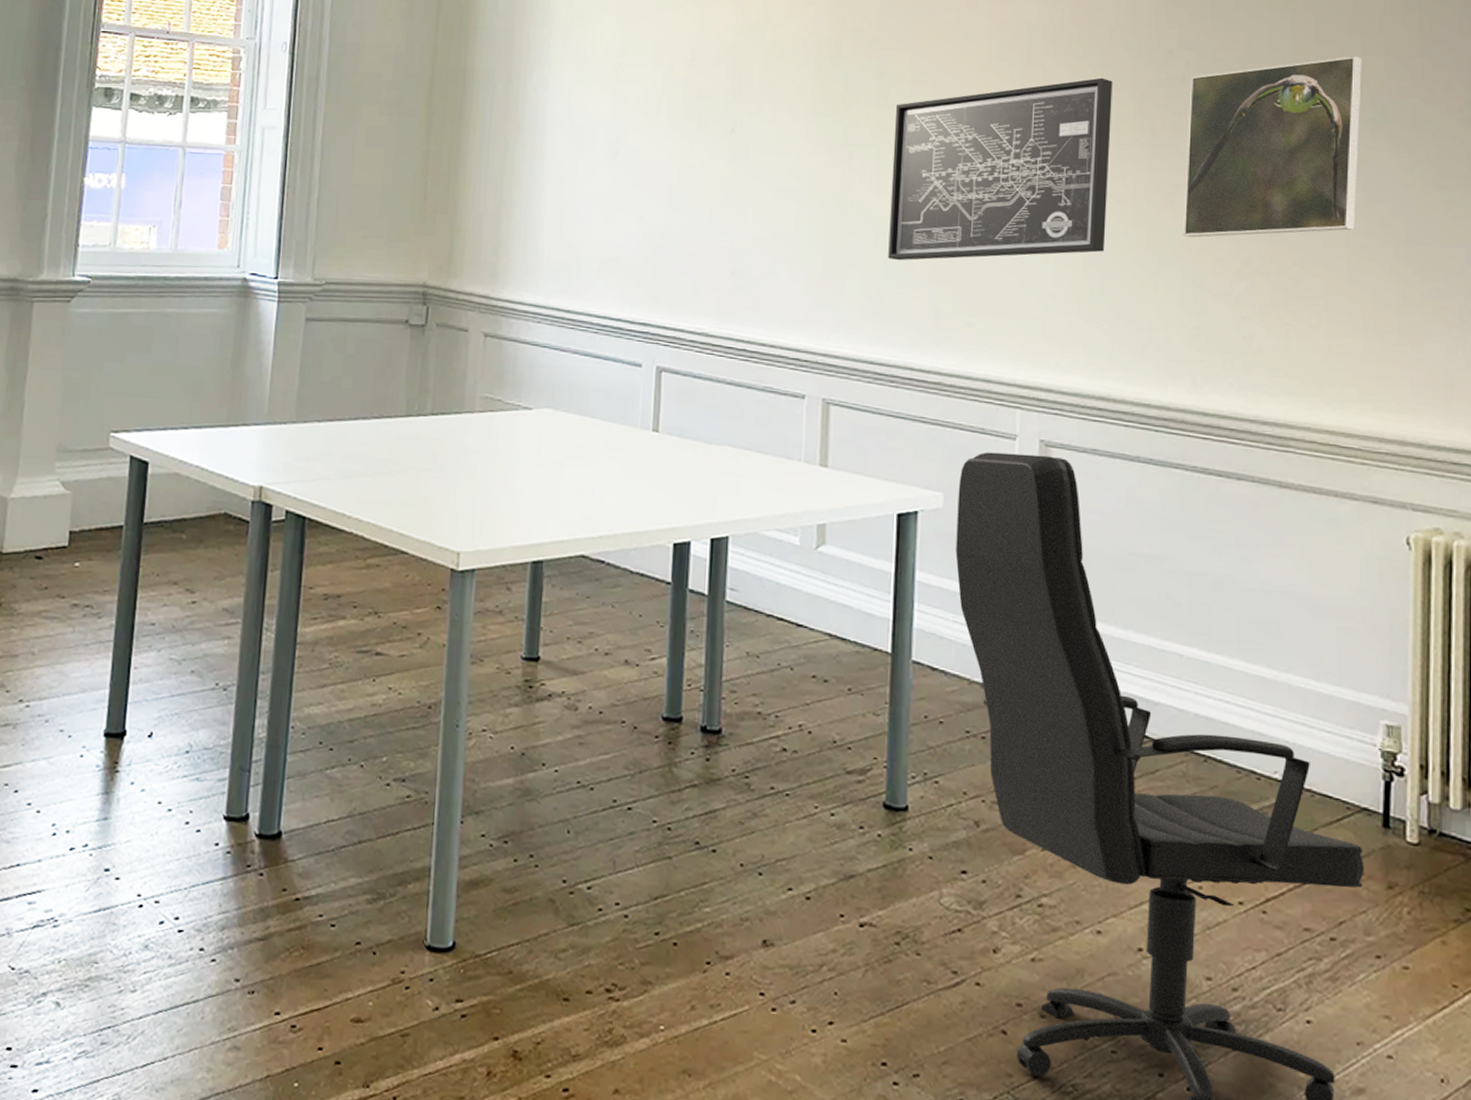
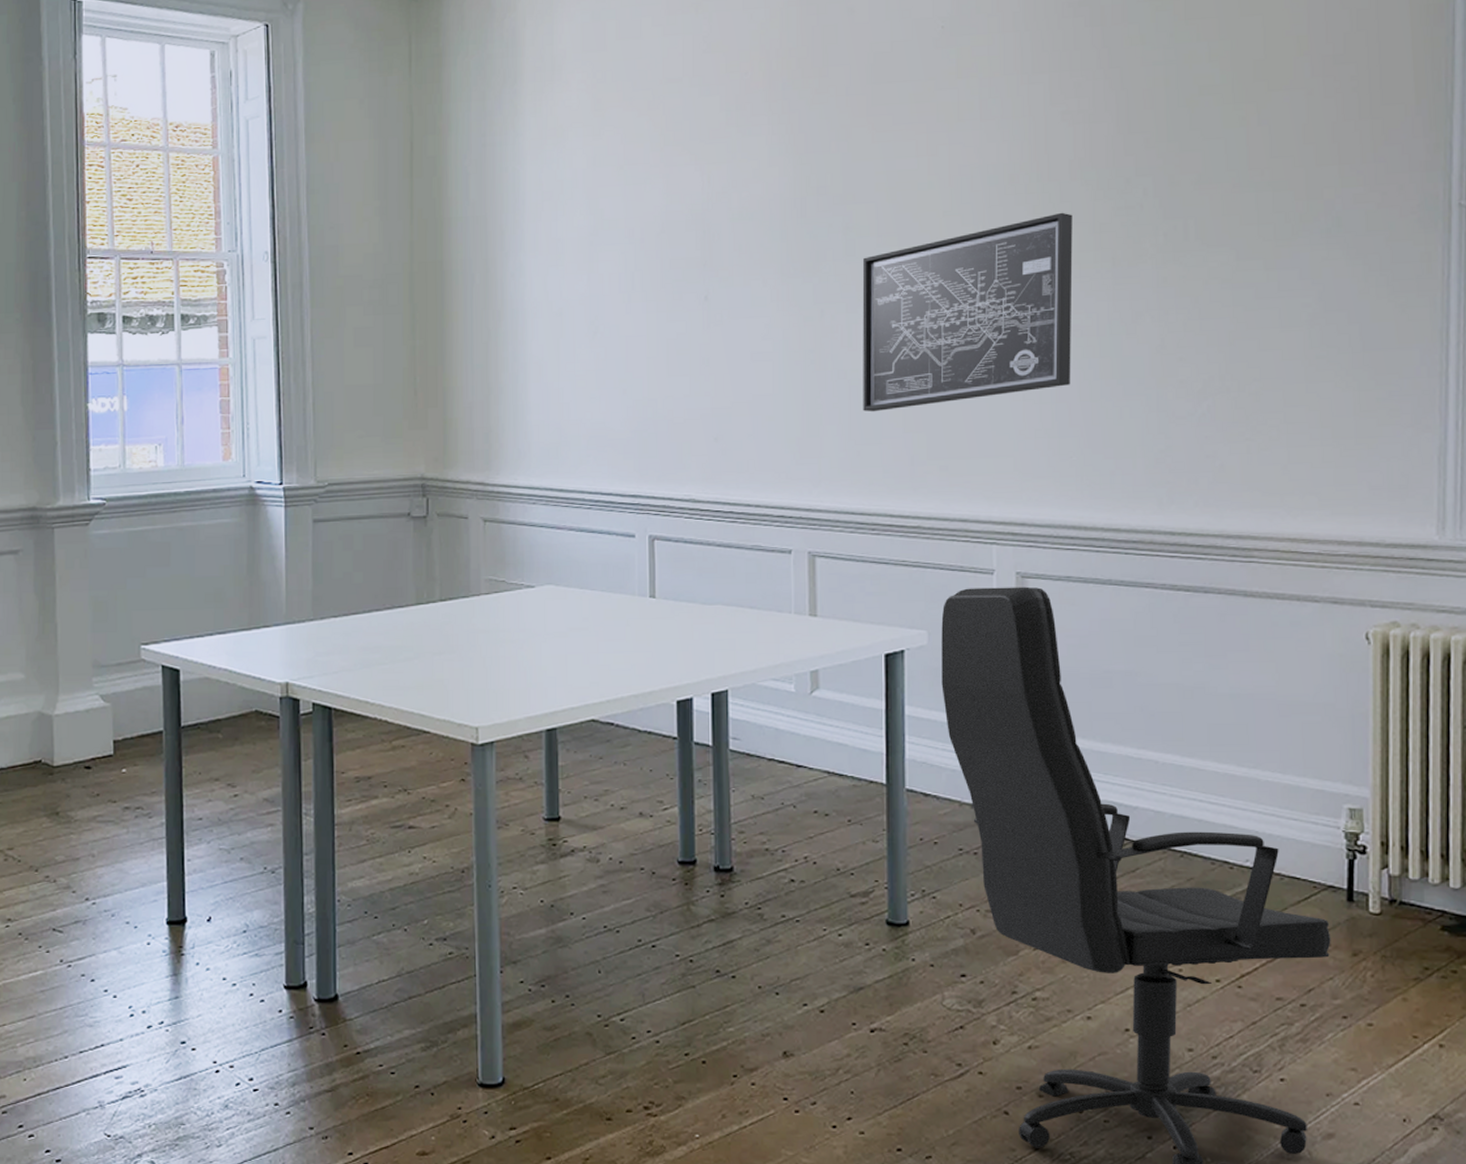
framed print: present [1183,56,1361,238] -> none [1146,167,1315,364]

